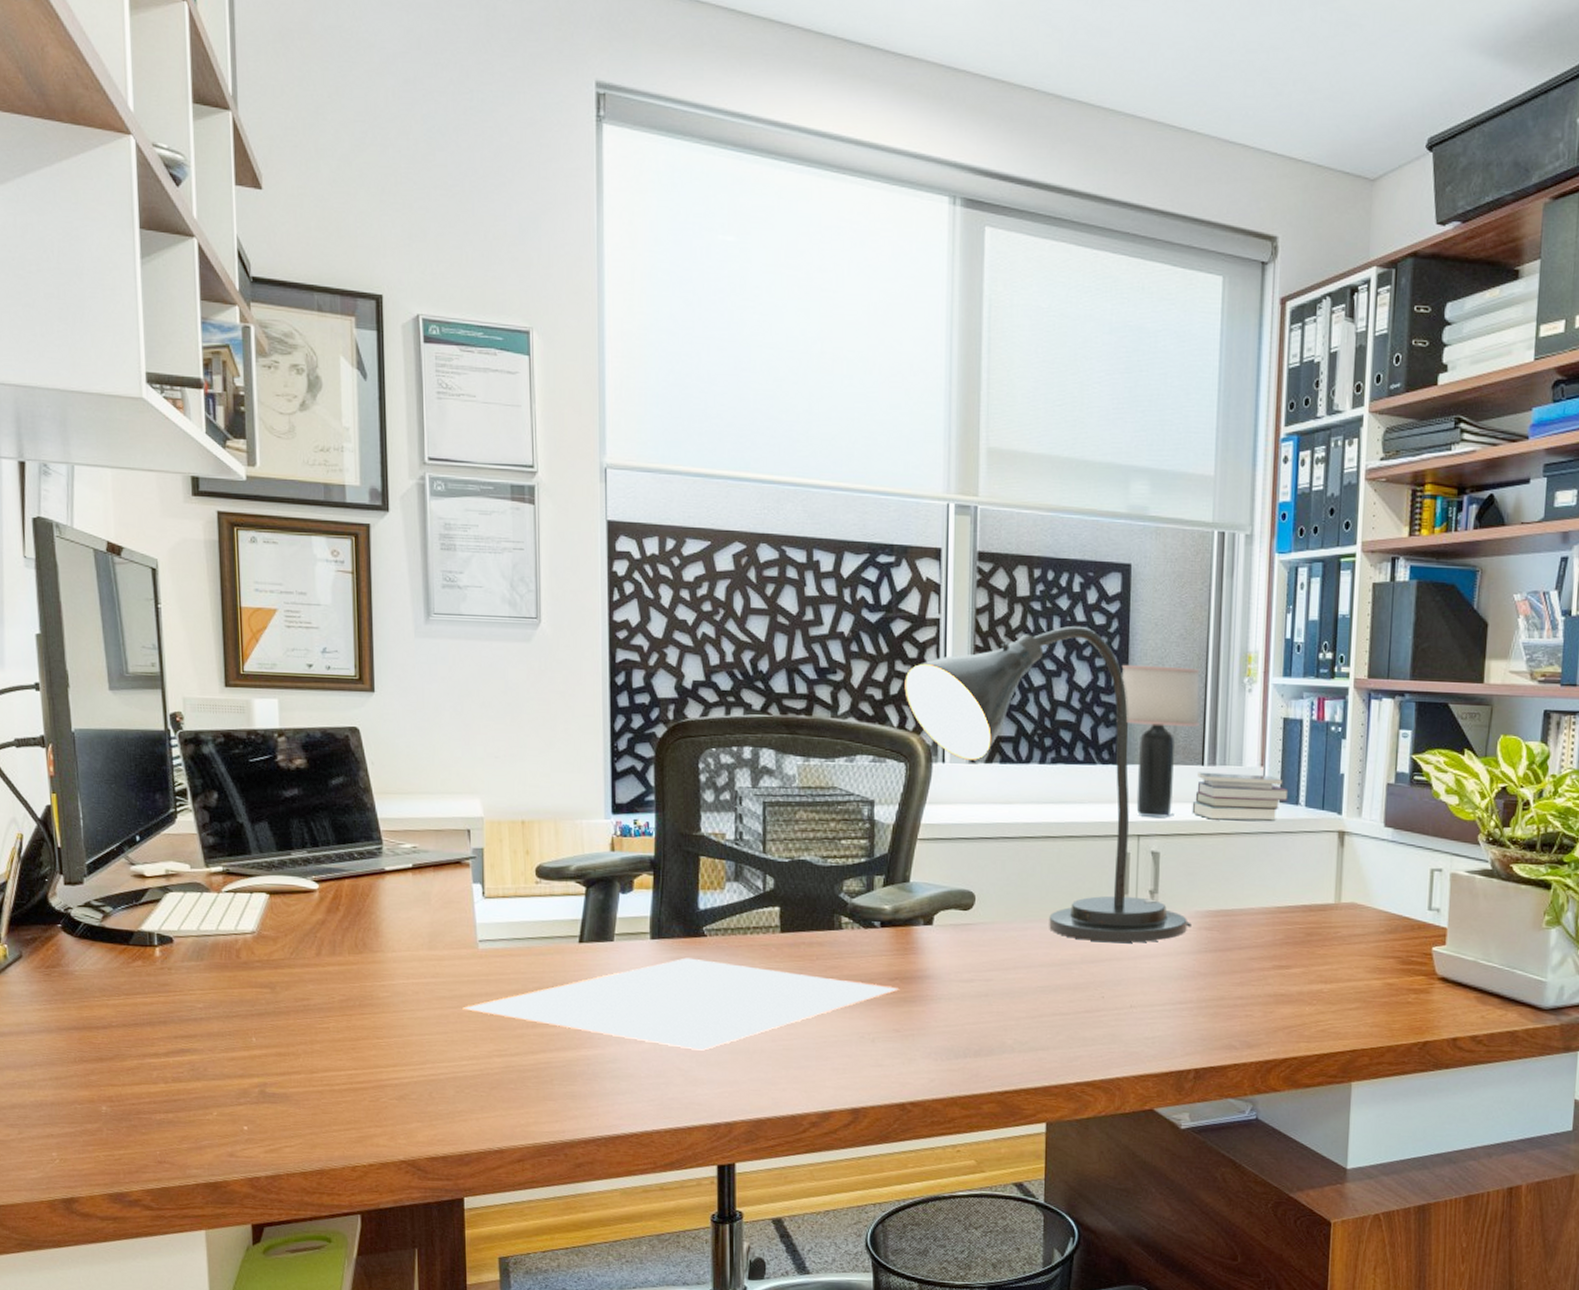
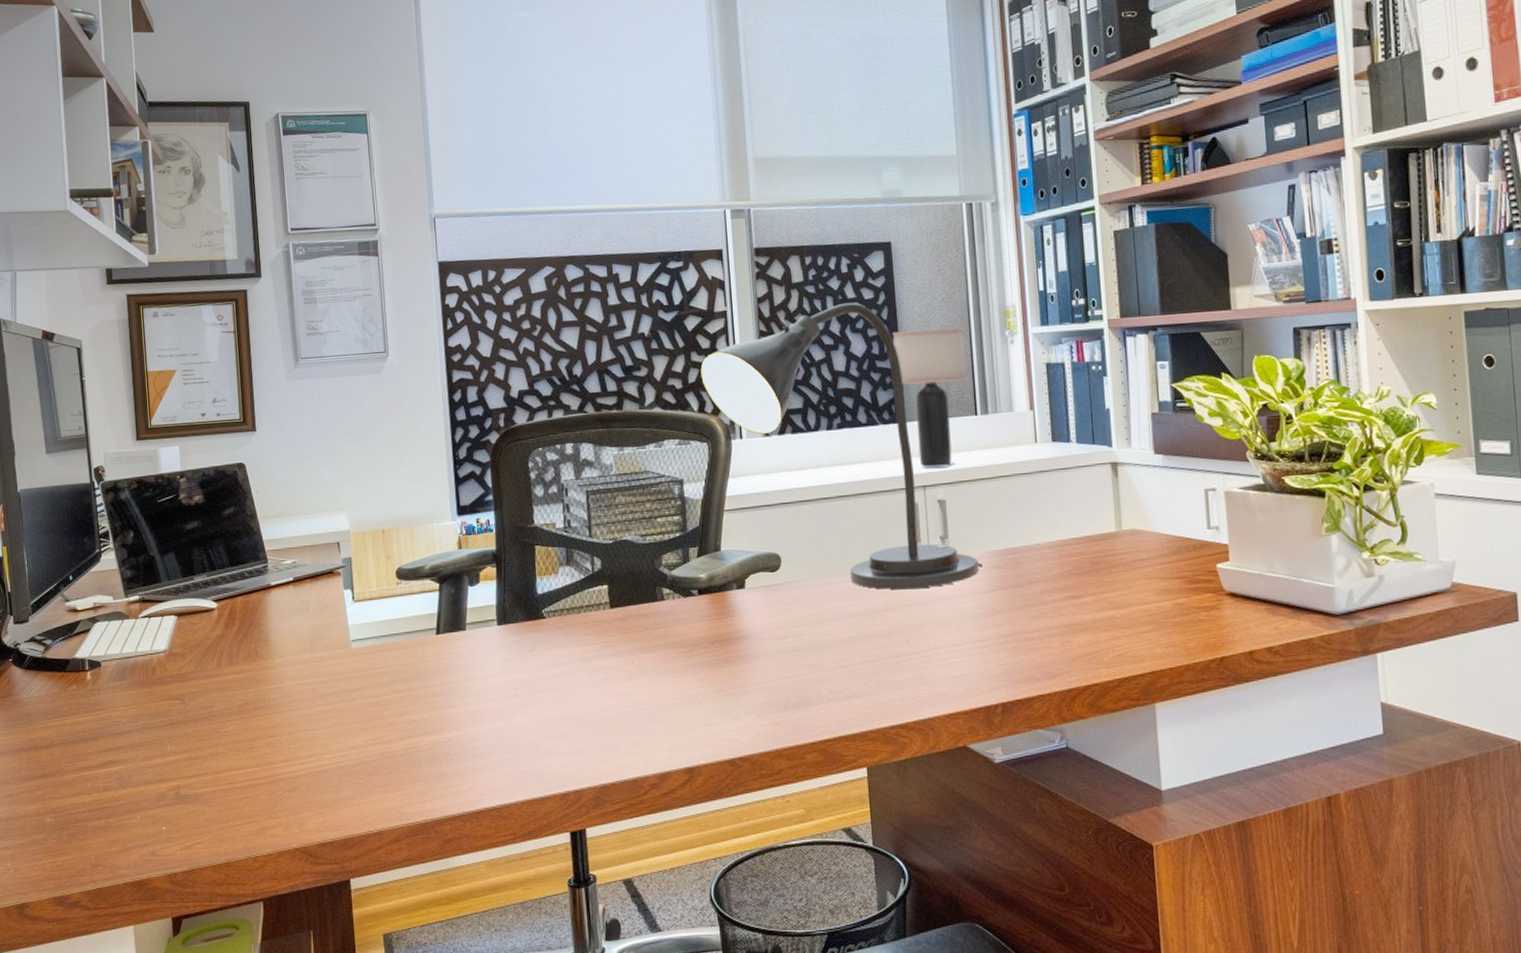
paper sheet: present [464,958,899,1051] -> none [342,639,720,724]
books: present [1192,772,1289,821] -> none [970,417,1060,465]

